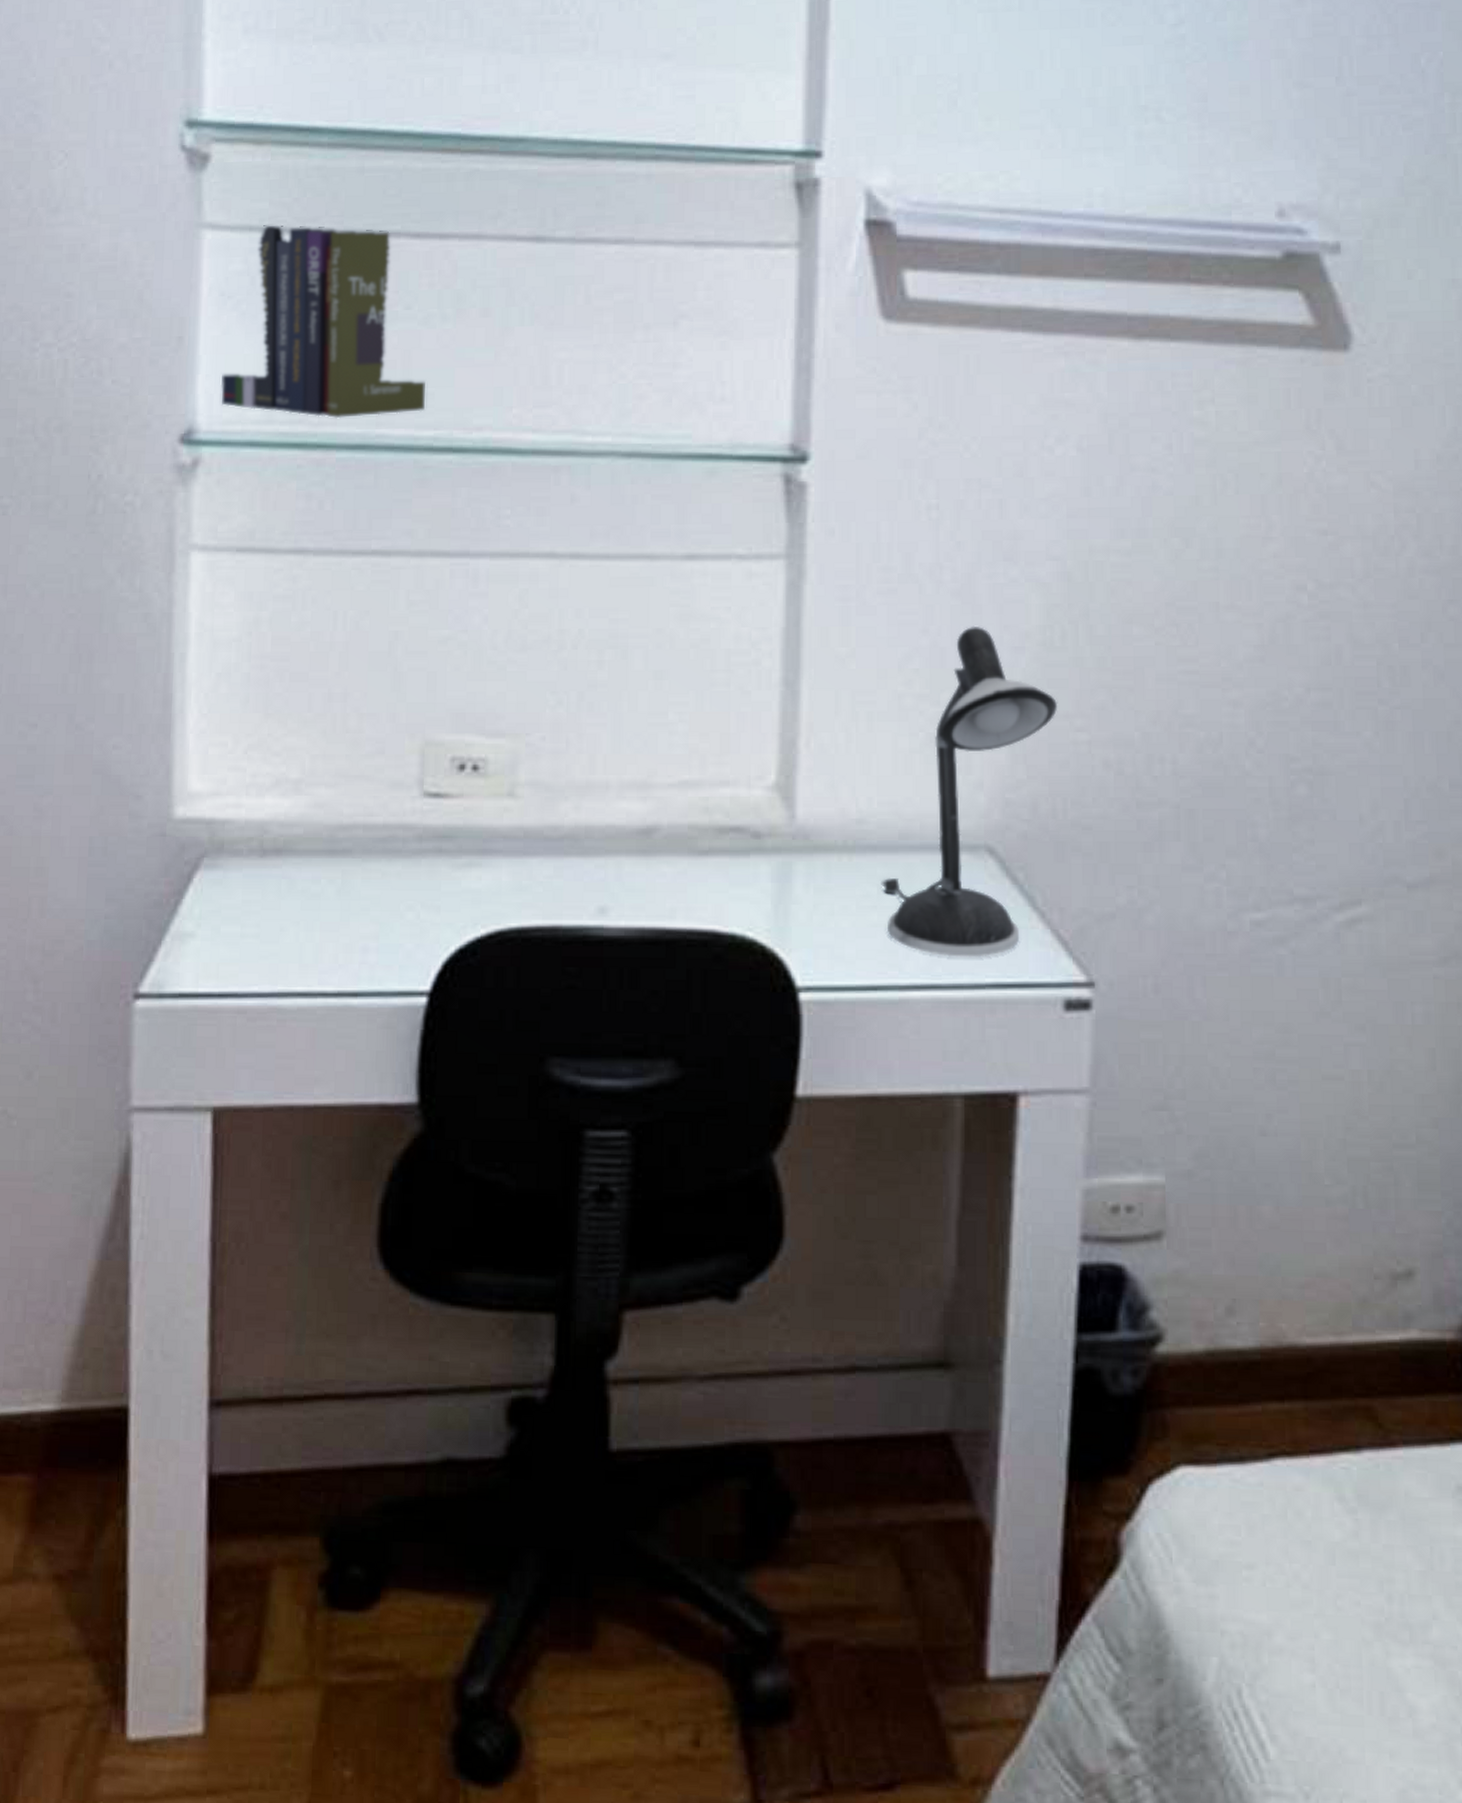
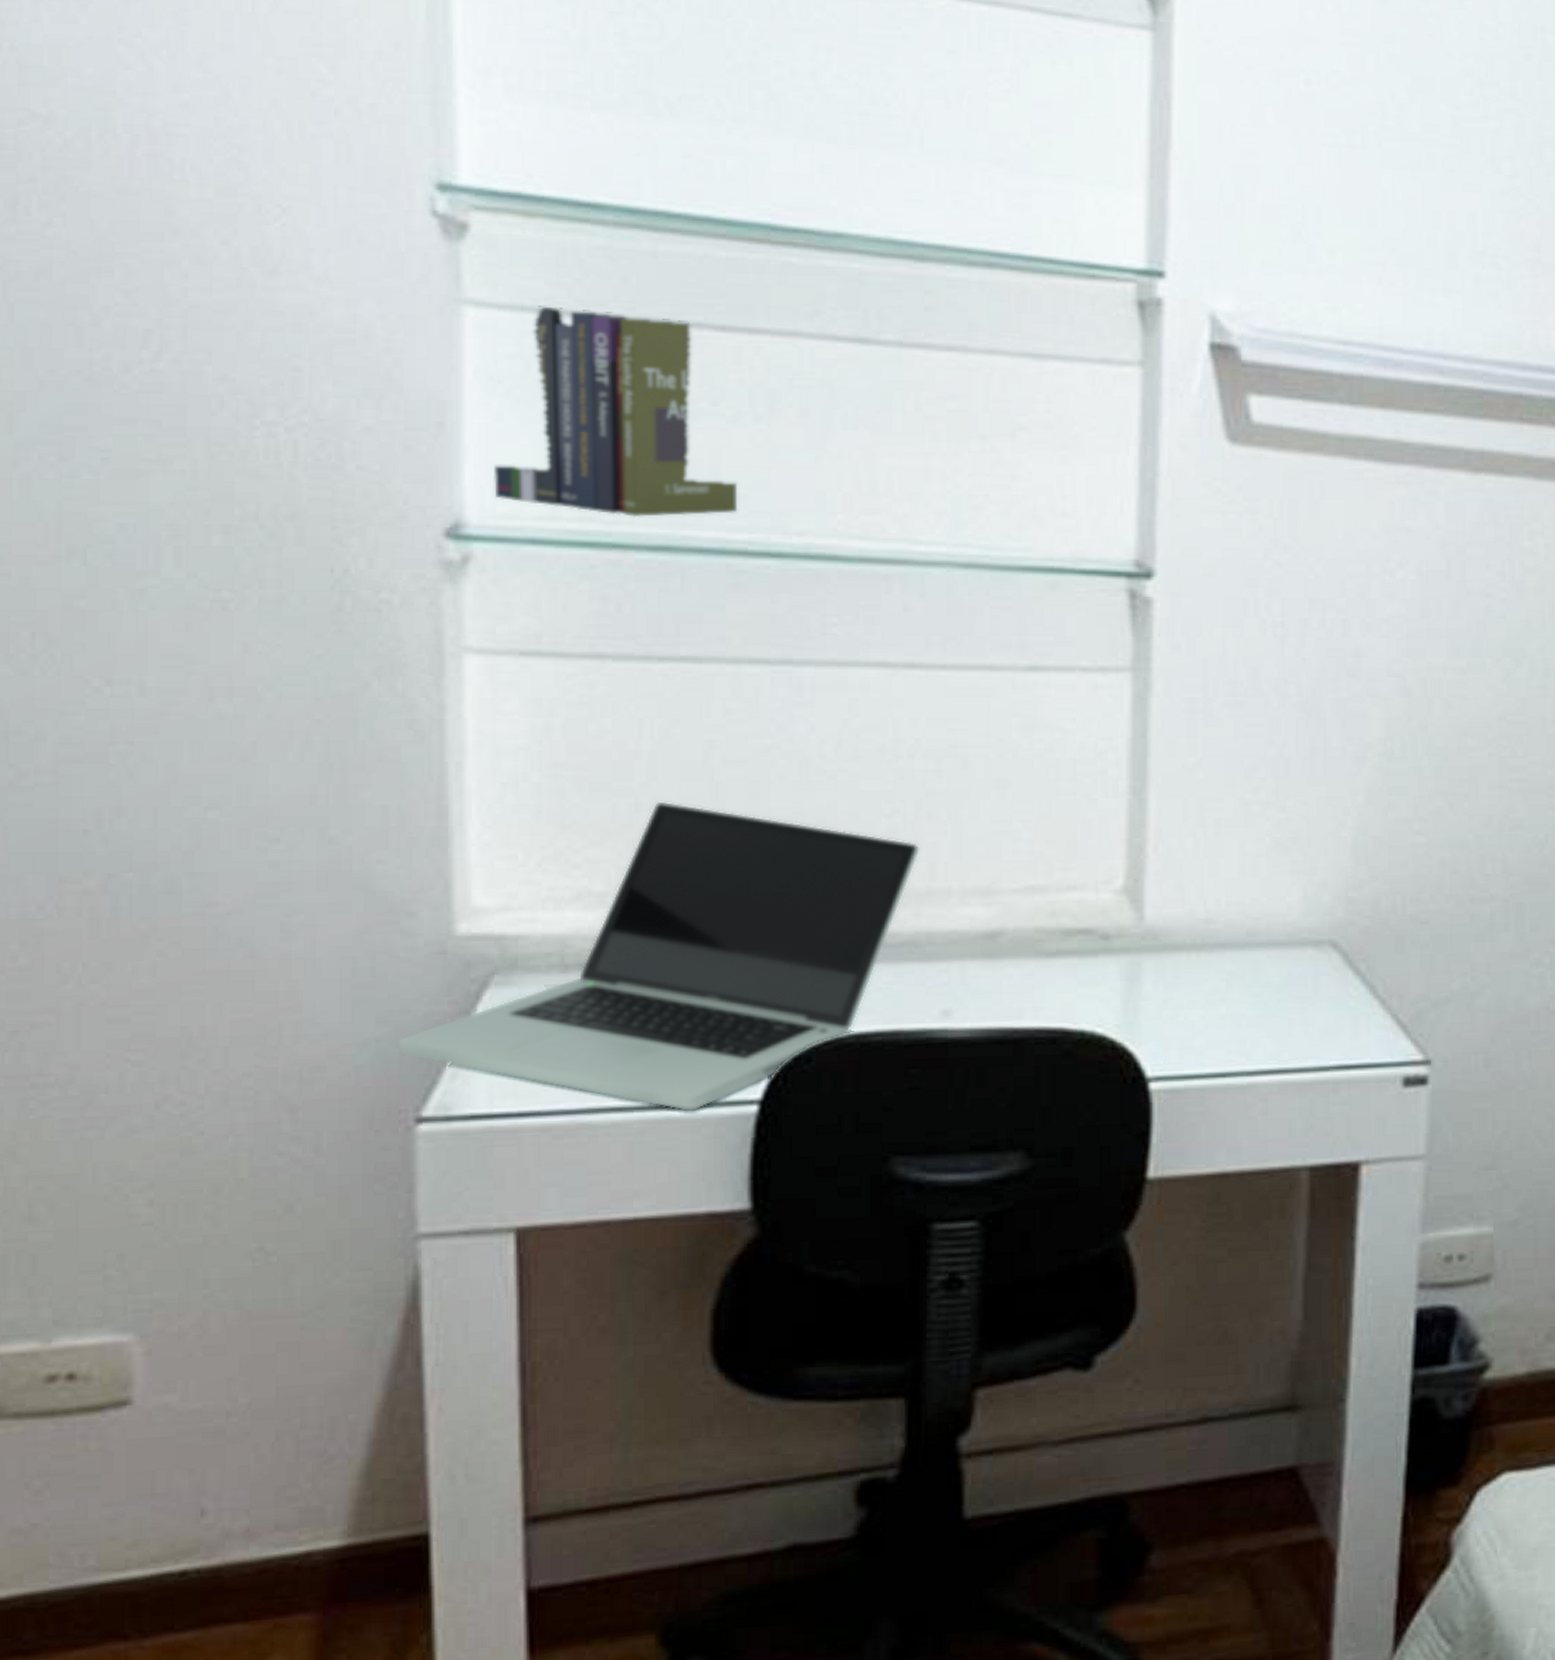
laptop: none [121,691,582,1001] -> present [396,801,921,1112]
desk lamp: present [881,625,1058,958] -> none [1229,737,1398,1043]

